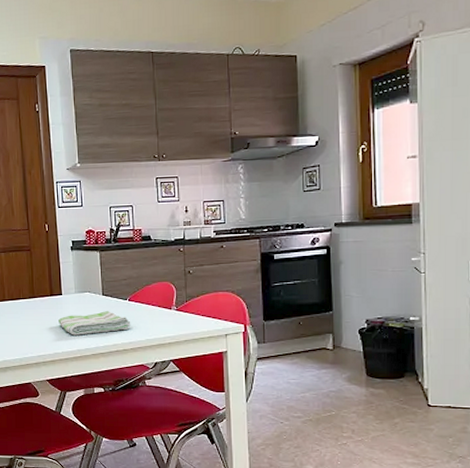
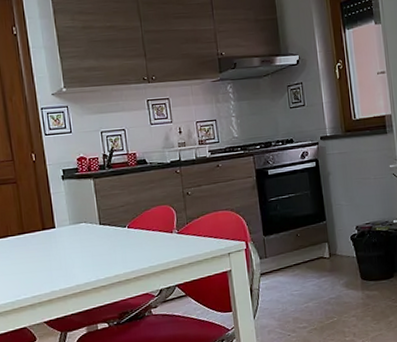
dish towel: present [58,311,131,336] -> none [53,240,132,270]

